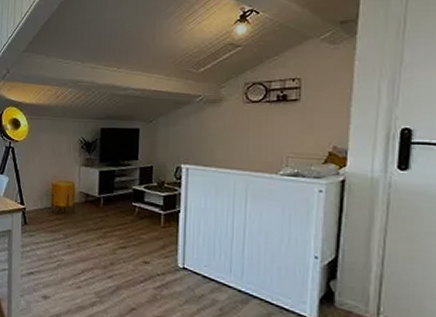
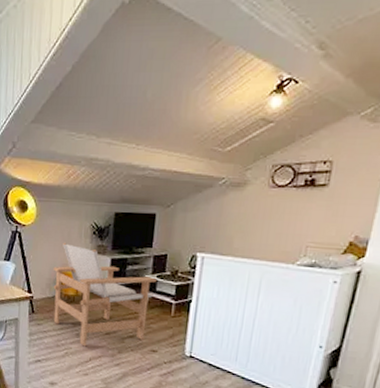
lounge chair: none [44,156,145,258] -> present [53,242,158,347]

